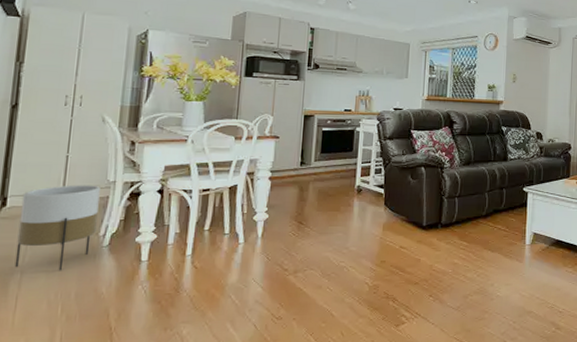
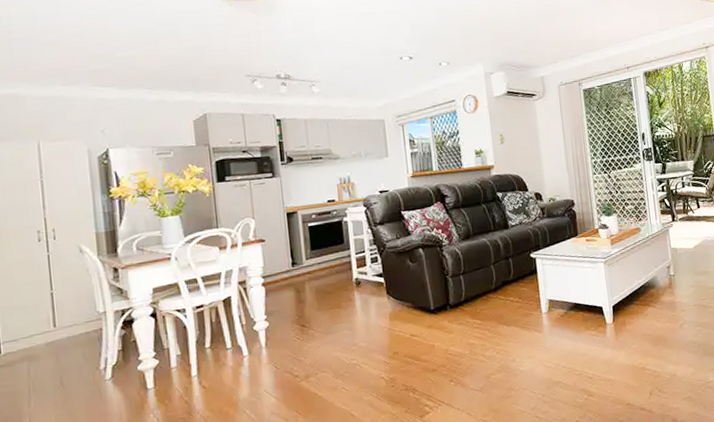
planter: present [14,185,100,271] -> none [14,318,96,415]

